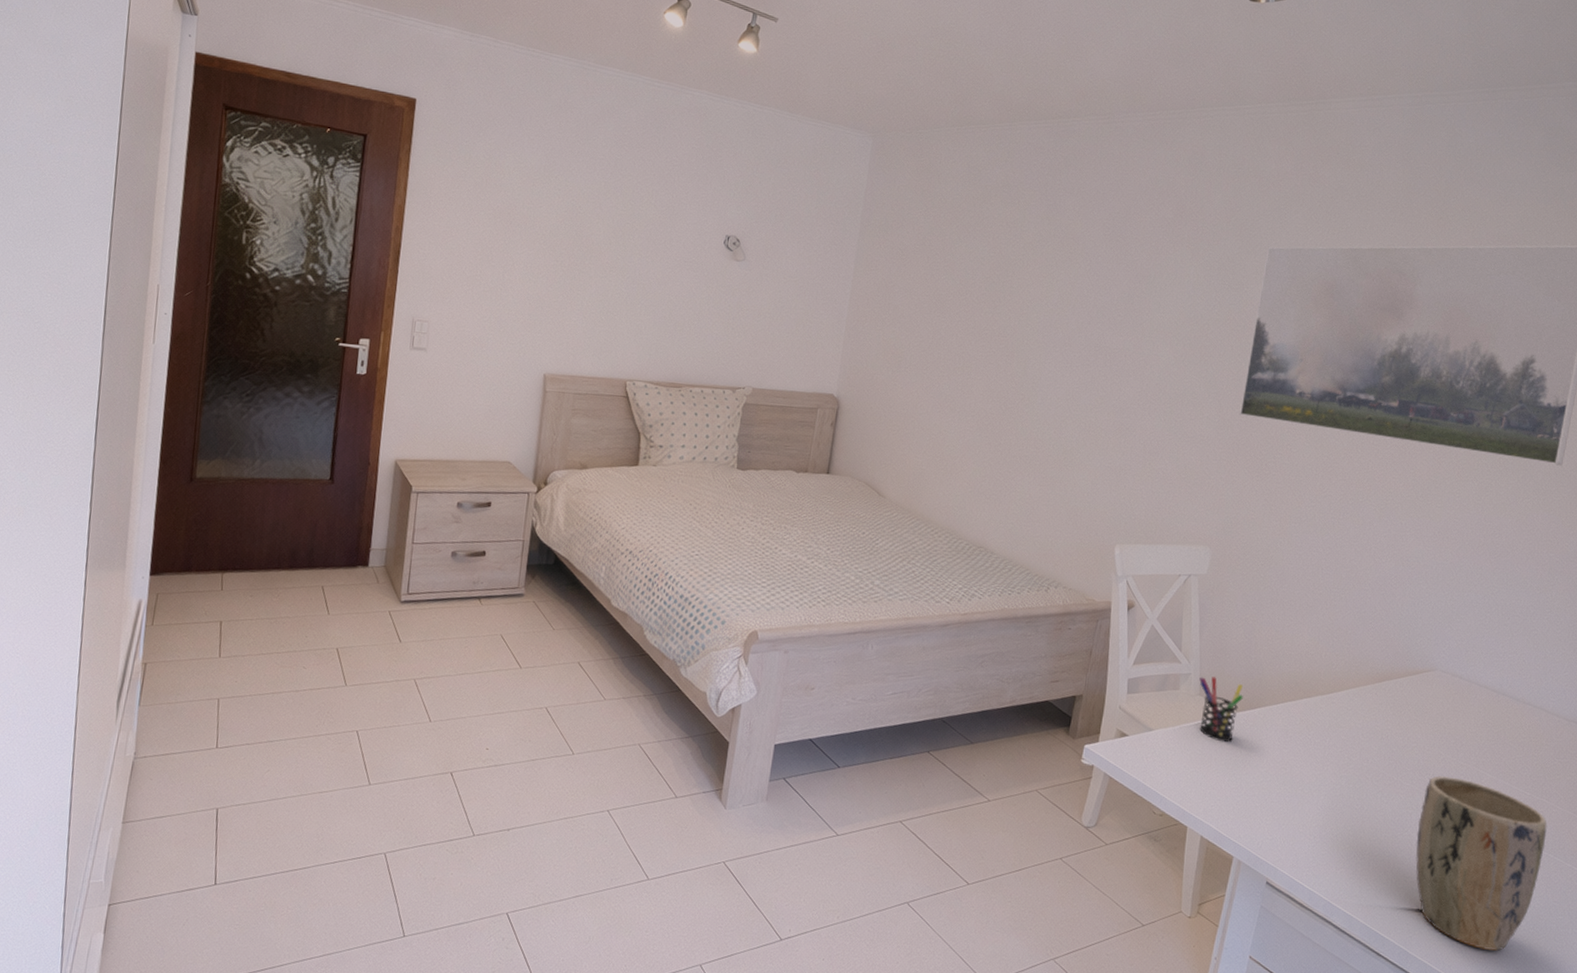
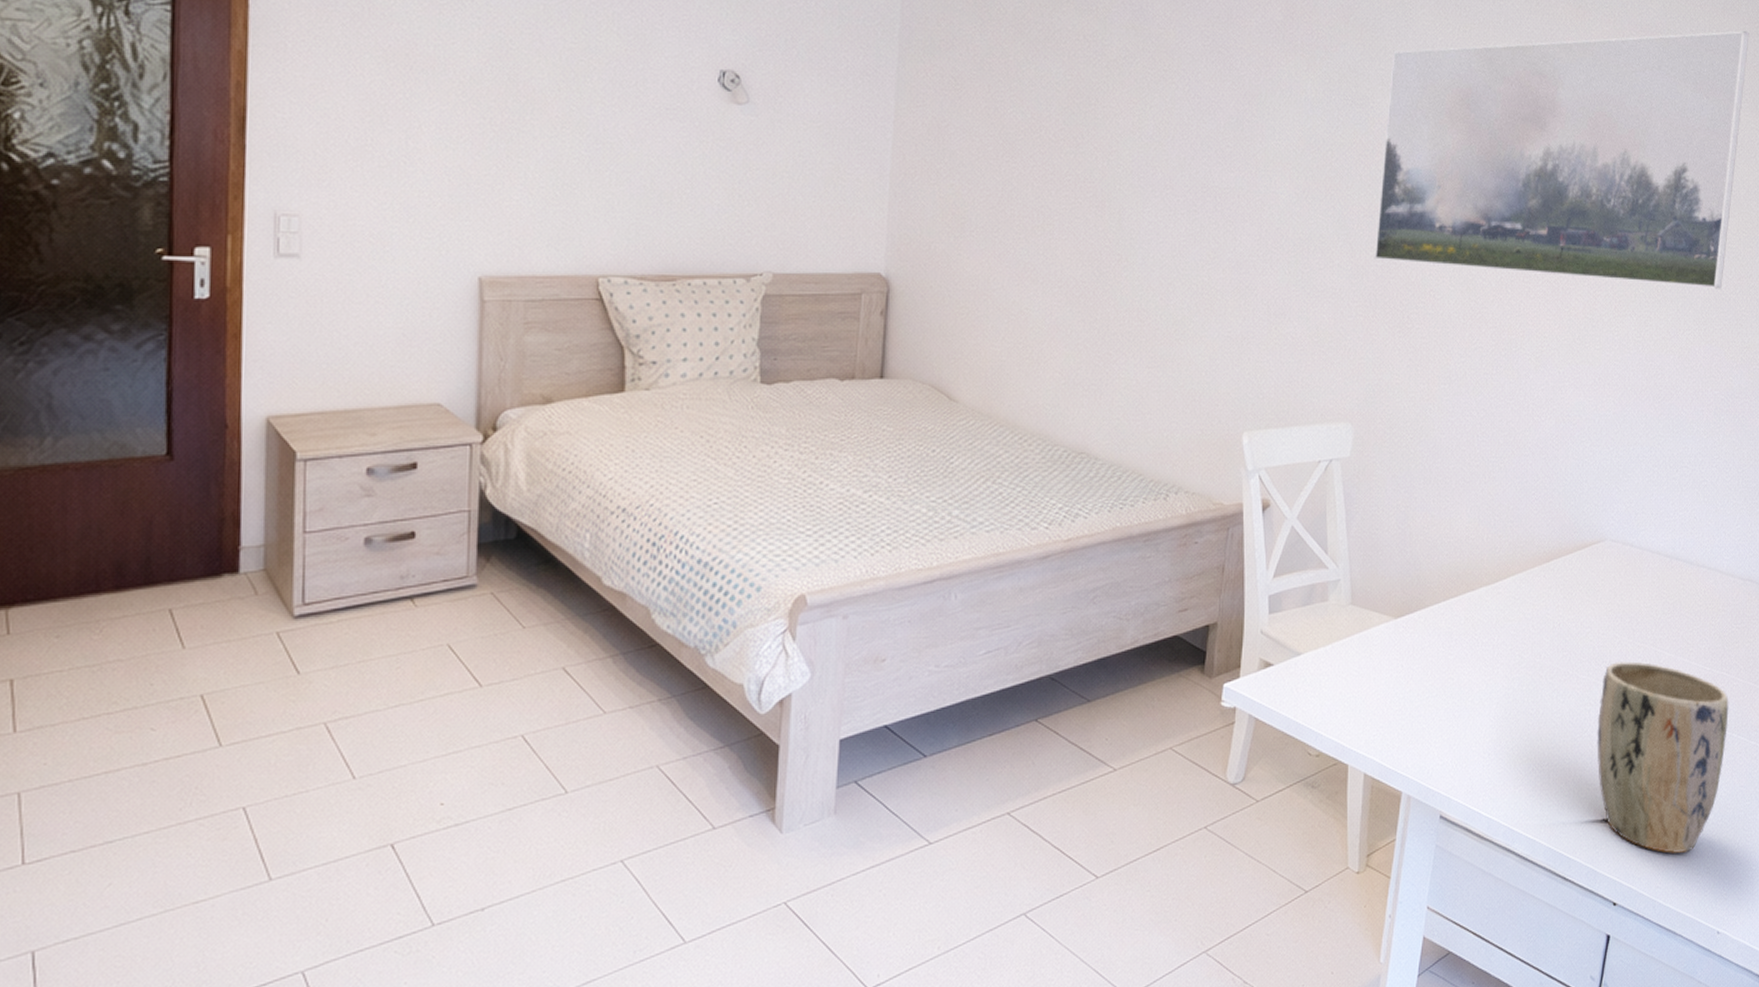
pen holder: present [1199,676,1243,743] -> none [1350,580,1400,658]

